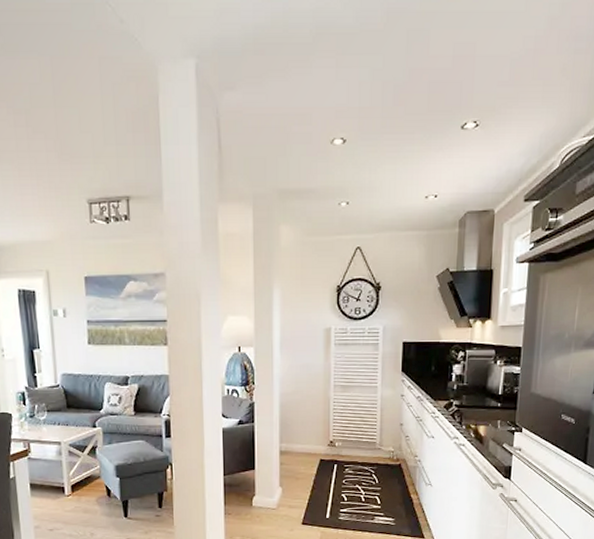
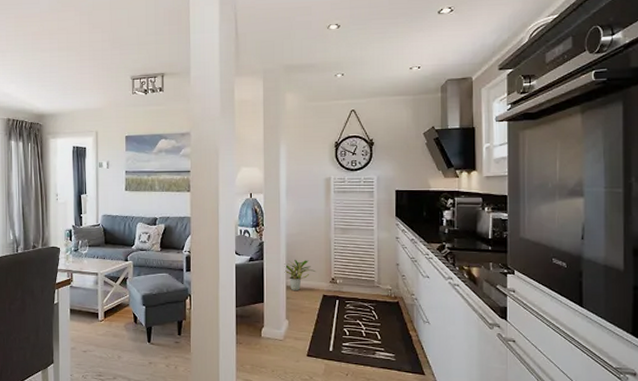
potted plant: none [277,421,313,456] -> present [284,259,316,291]

